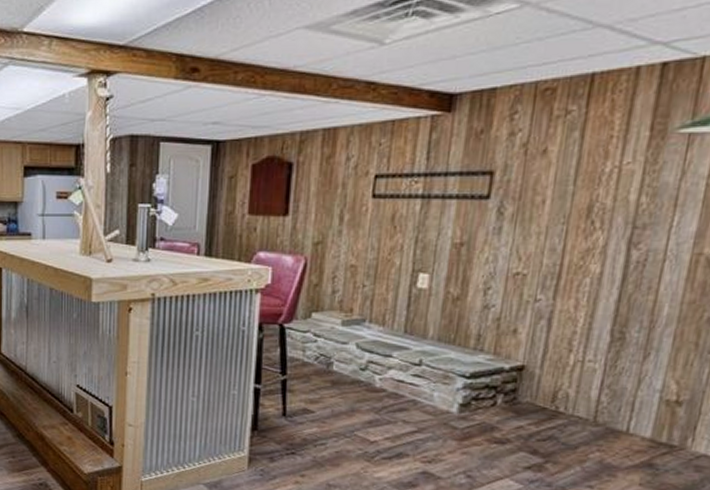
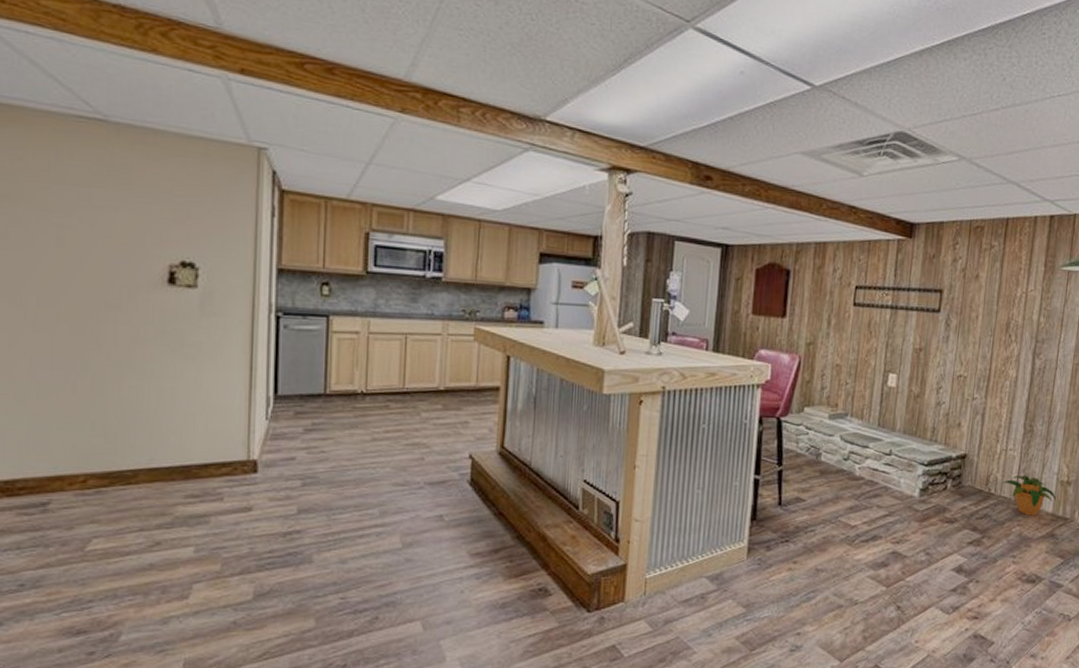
potted plant: none [575,391,659,441] -> present [1001,475,1057,516]

